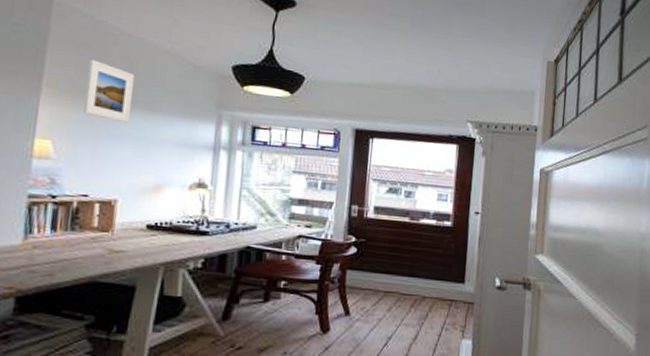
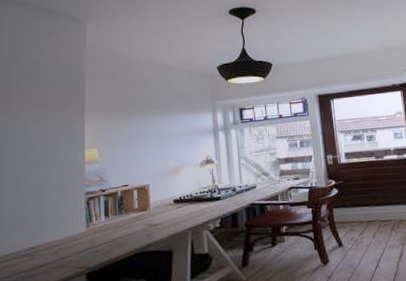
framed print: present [83,59,134,124] -> none [115,83,150,125]

